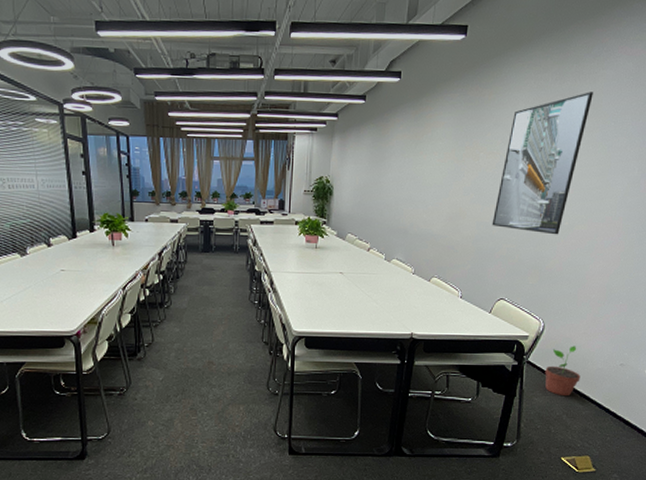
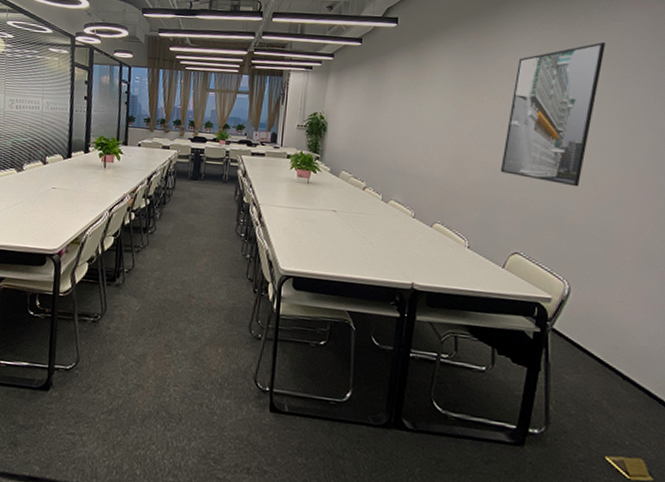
potted plant: present [545,346,581,397] -> none [575,315,621,378]

